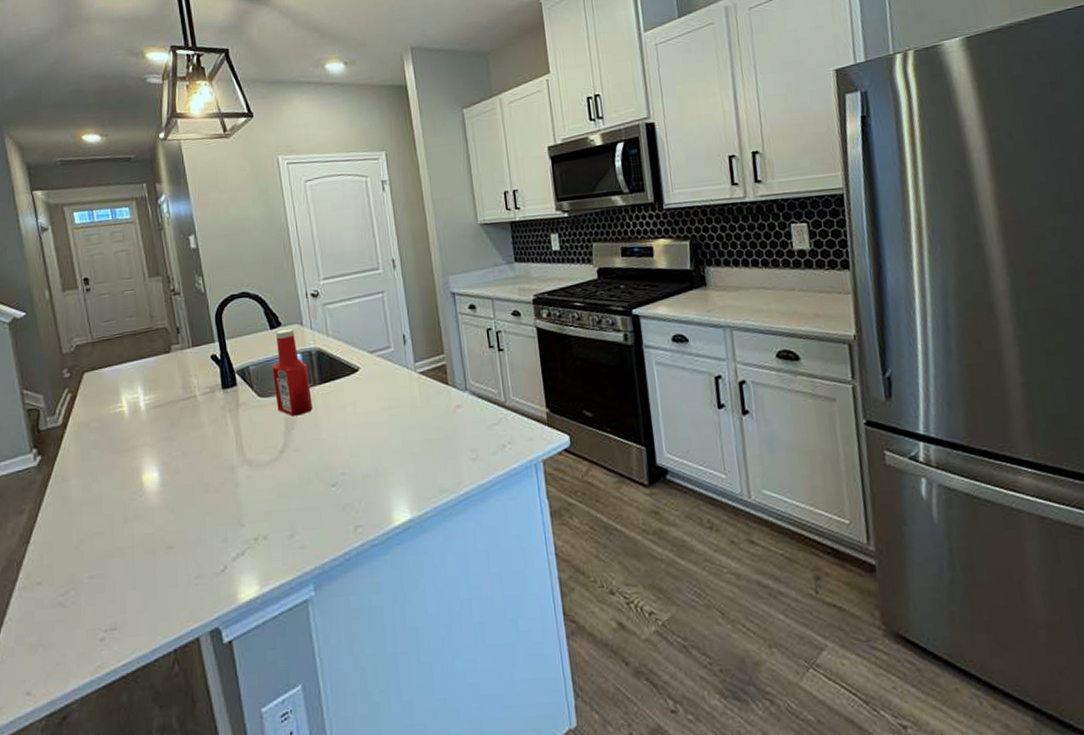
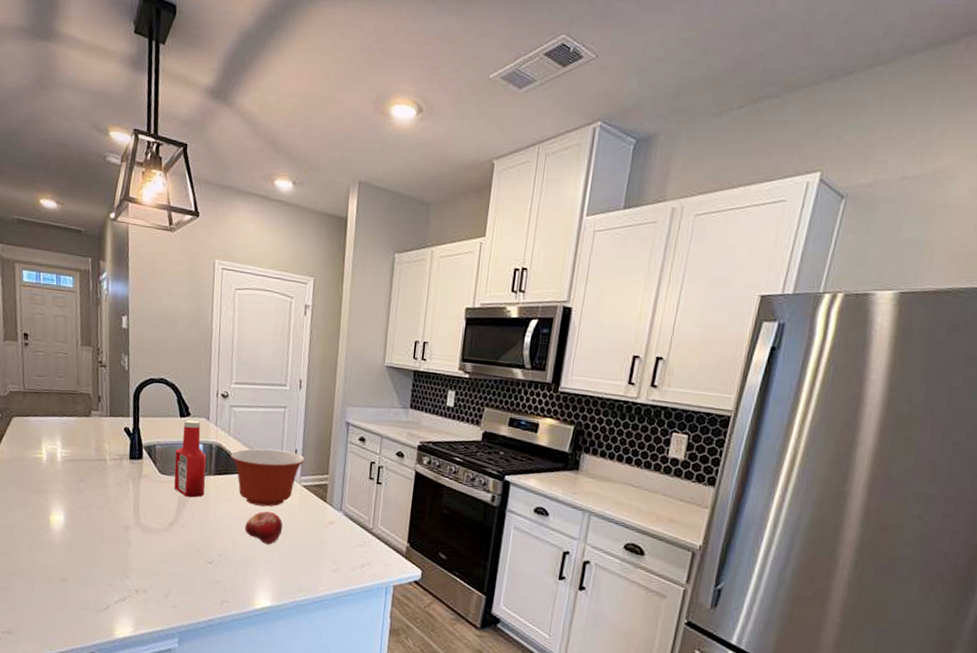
mixing bowl: none [332,338,416,408] -> present [230,448,305,507]
fruit: none [365,410,407,449] -> present [245,511,283,545]

